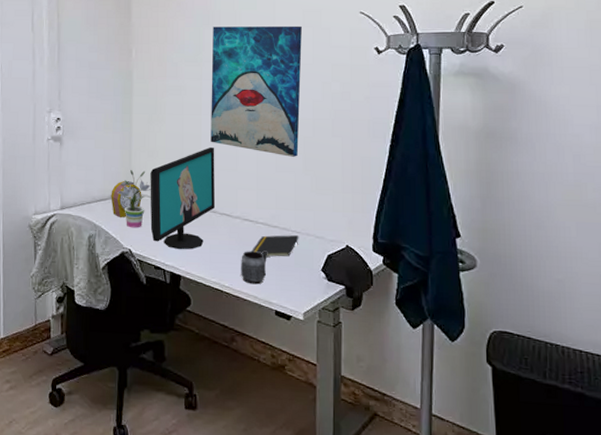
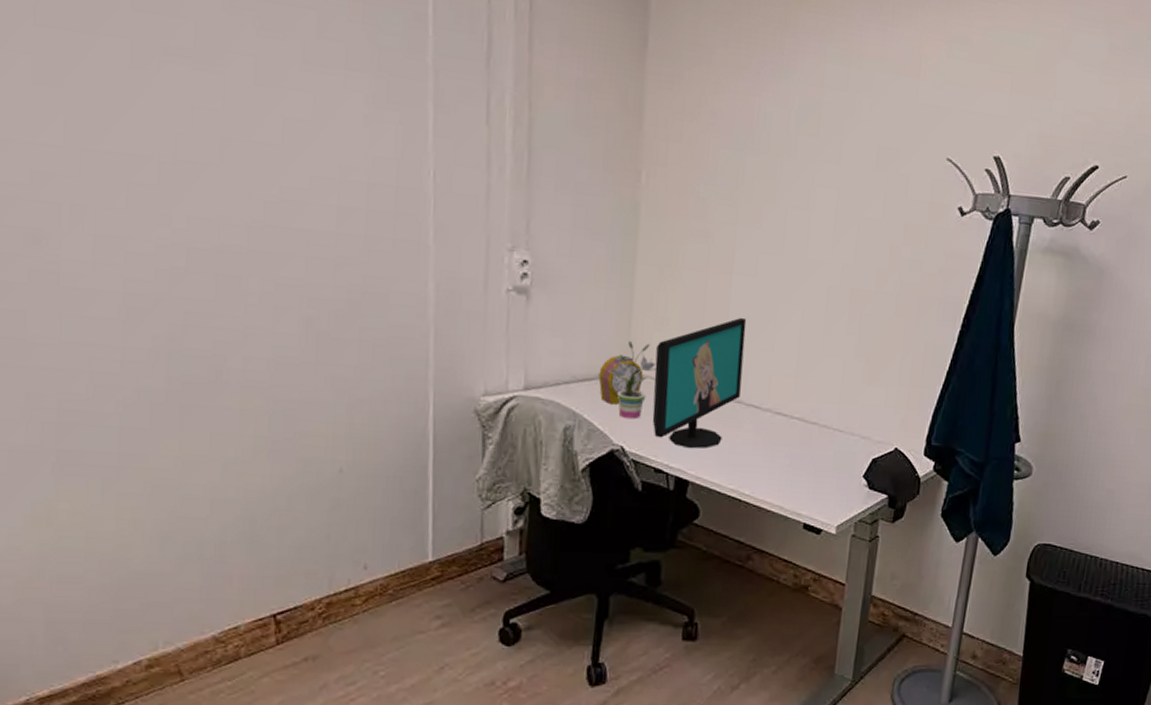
wall art: present [211,25,302,157] -> none [742,153,874,338]
mug: present [241,250,268,285] -> none [766,452,802,493]
notepad: present [252,235,299,257] -> none [782,433,841,460]

